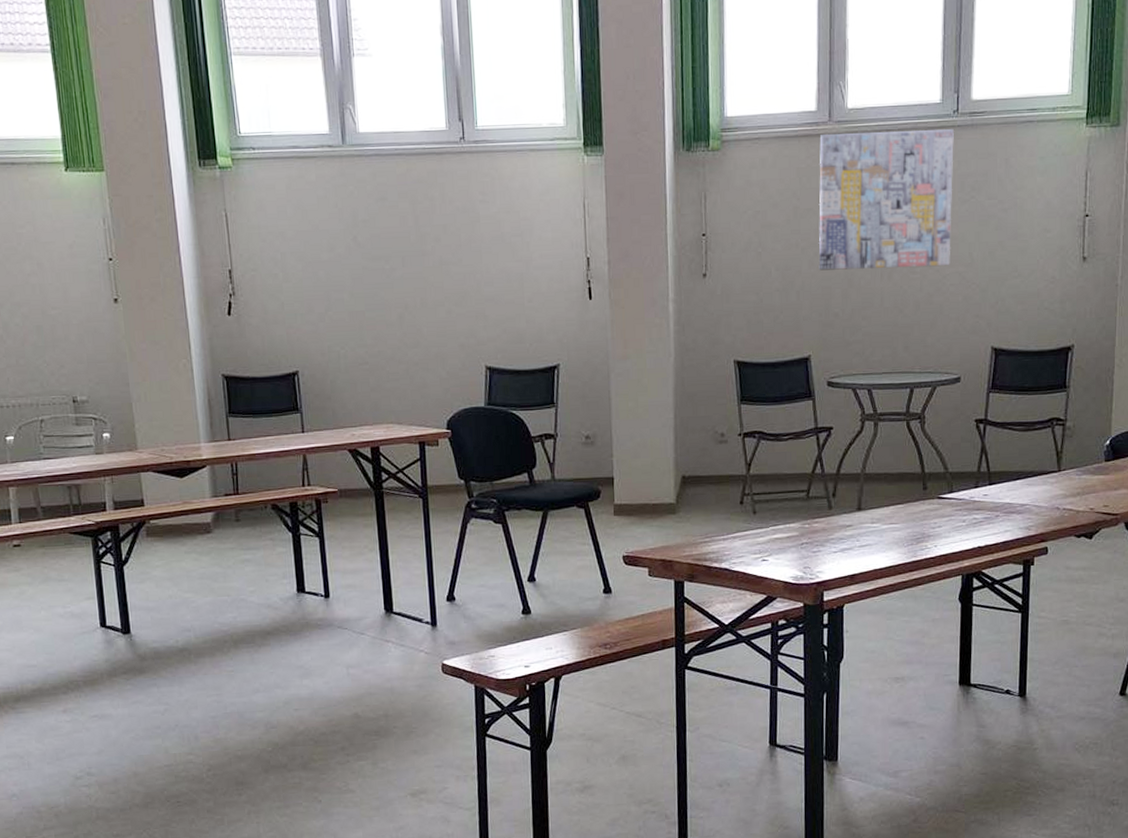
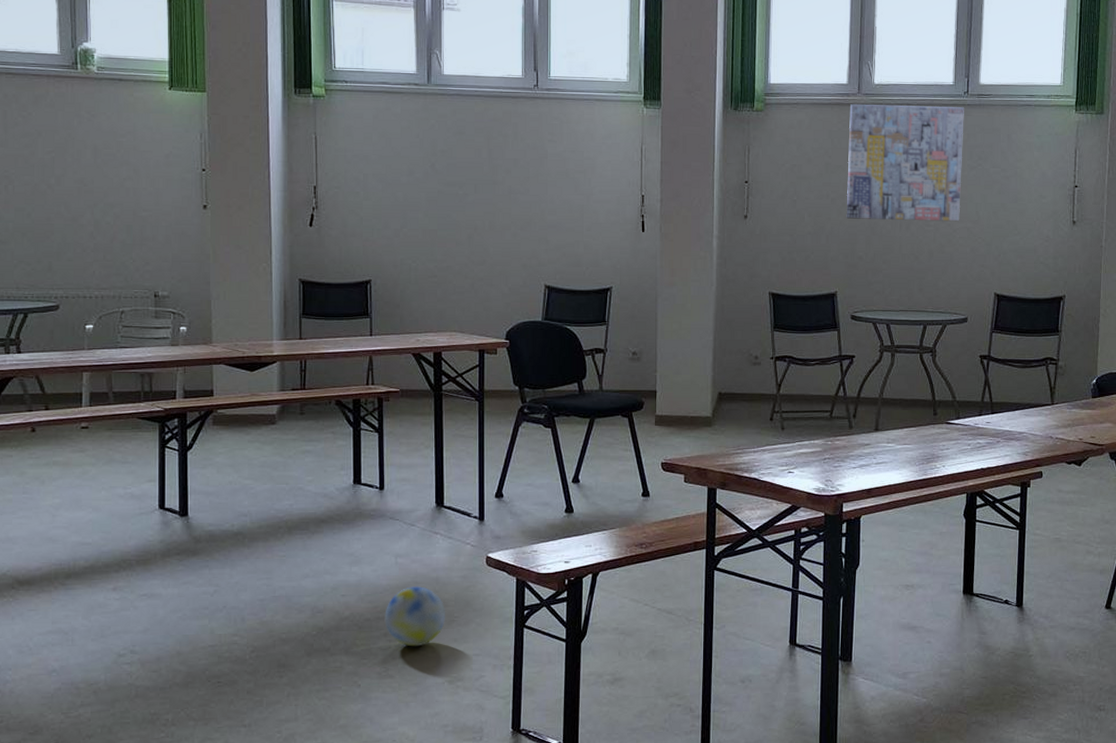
ball: none [340,696,403,760] -> present [384,585,445,647]

